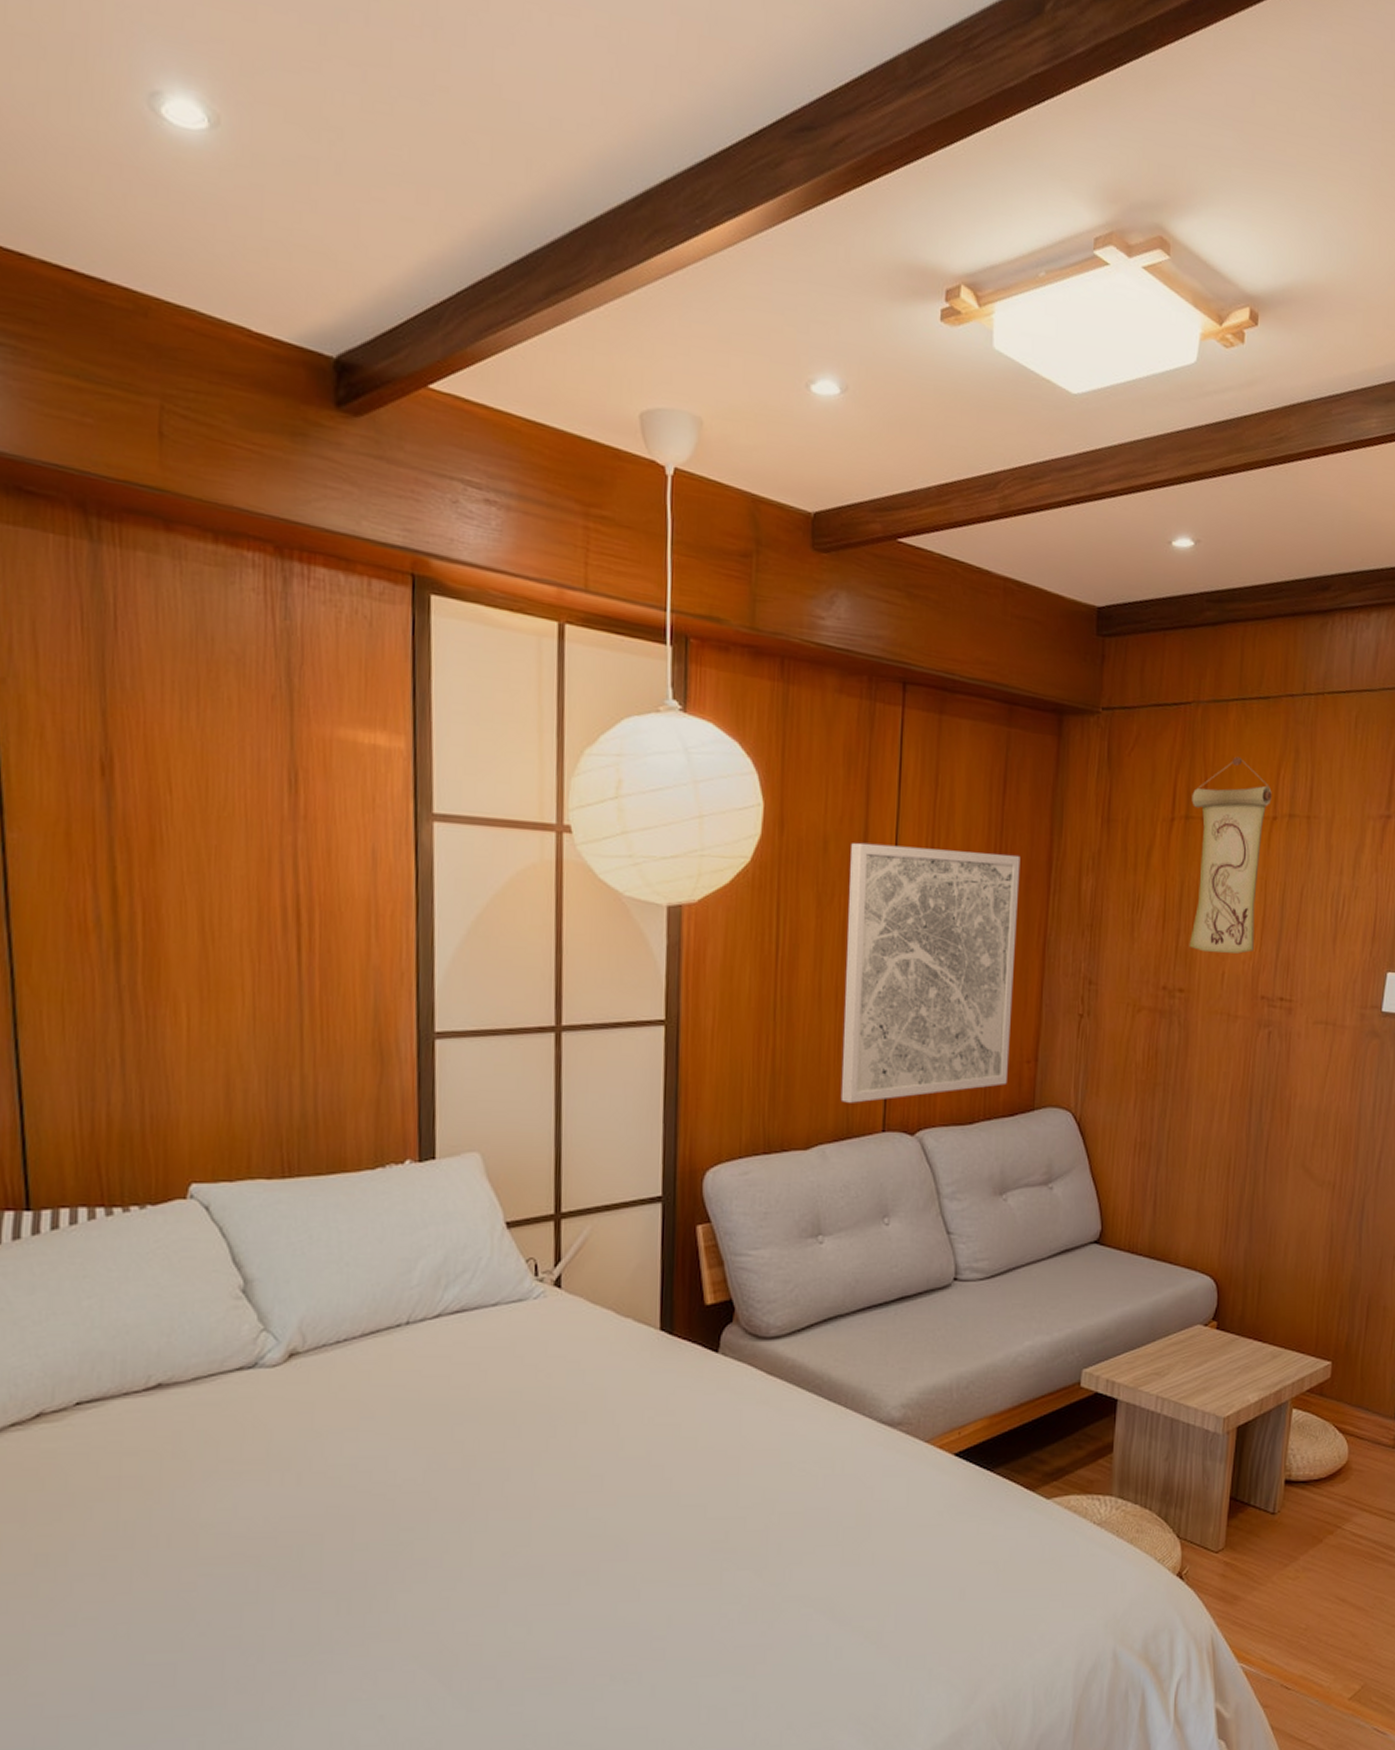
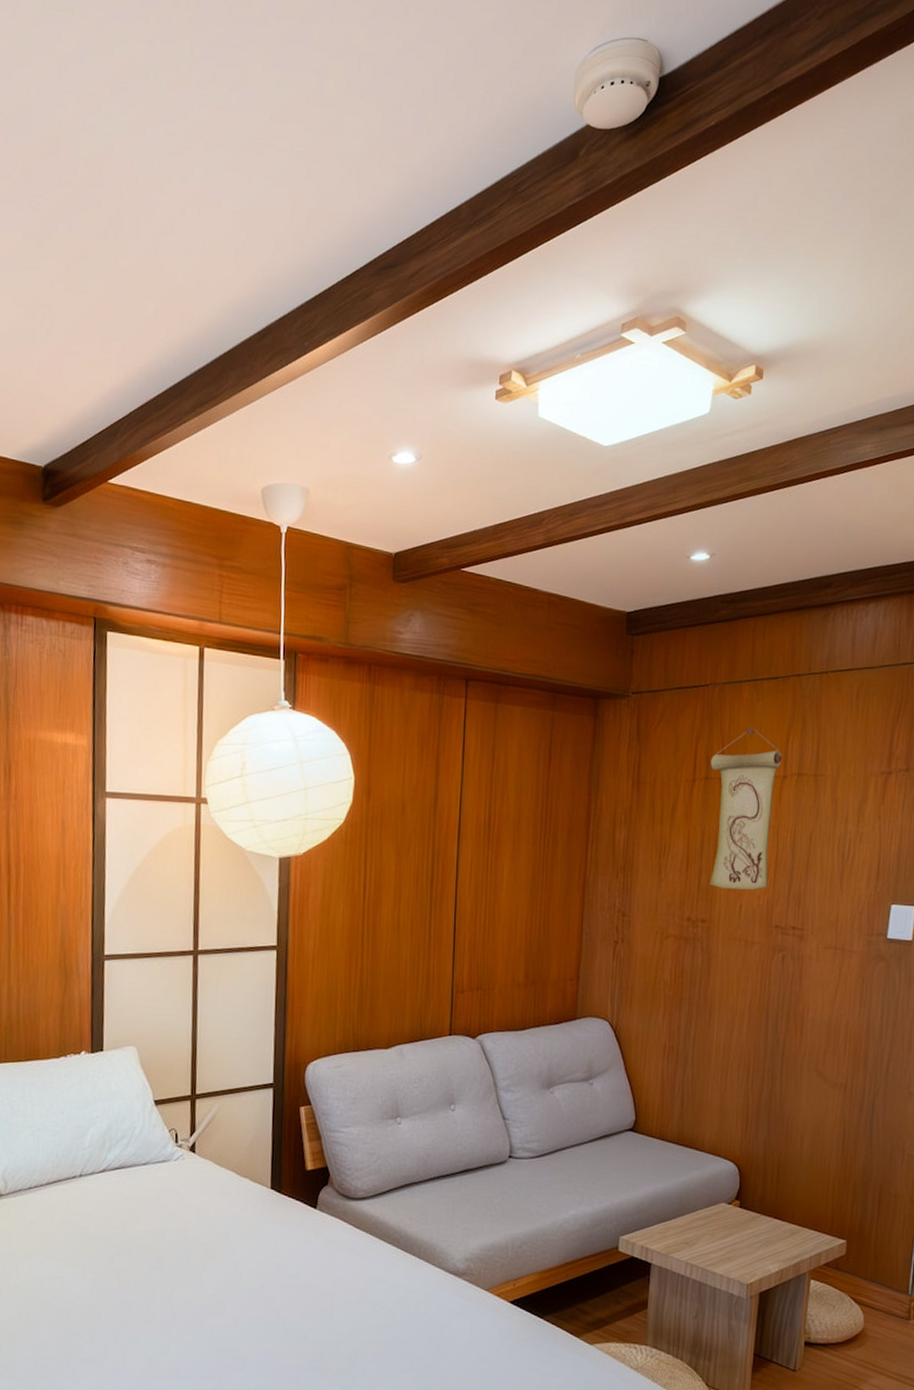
wall art: present [840,842,1020,1103] -> none [415,805,563,1012]

